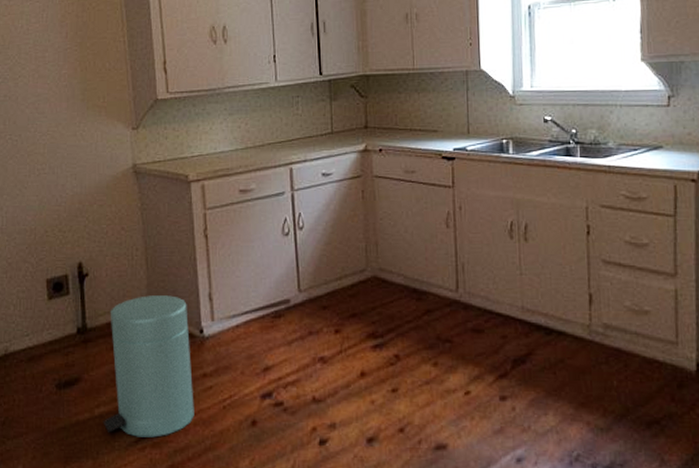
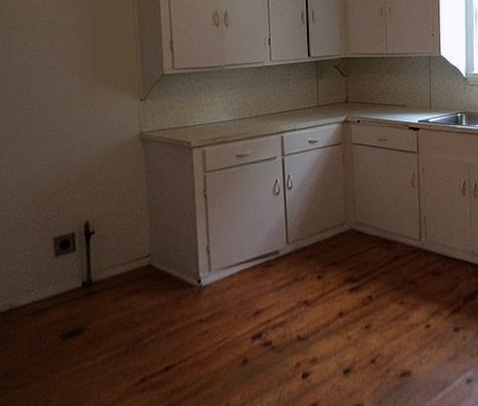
trash can: present [103,295,194,438] -> none [104,250,191,381]

